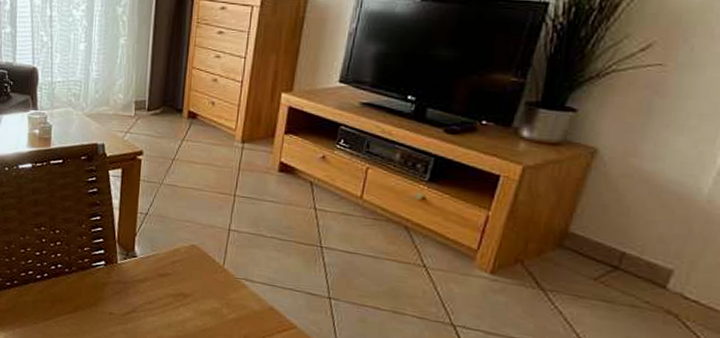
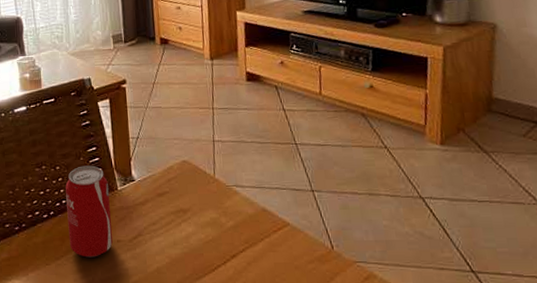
beverage can: none [60,233,108,325] -> present [65,165,113,258]

